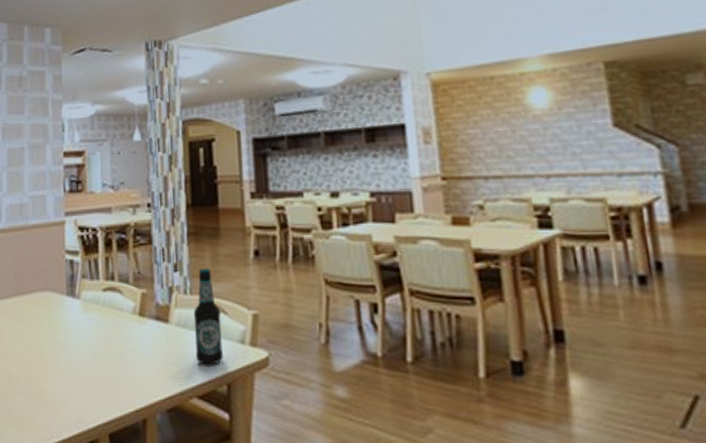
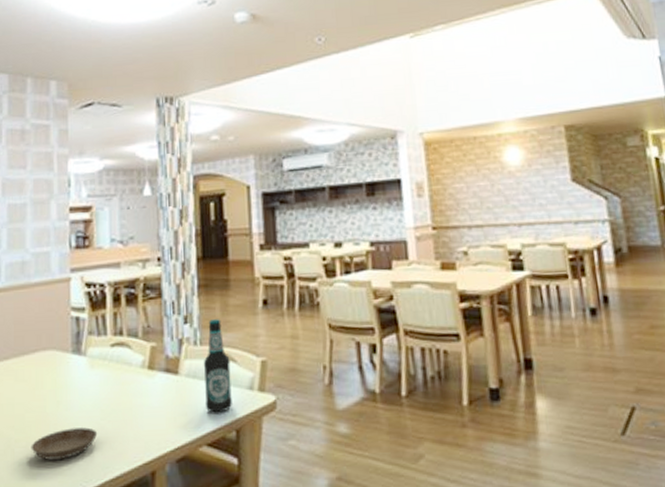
saucer: none [29,369,91,399] -> present [31,427,98,460]

